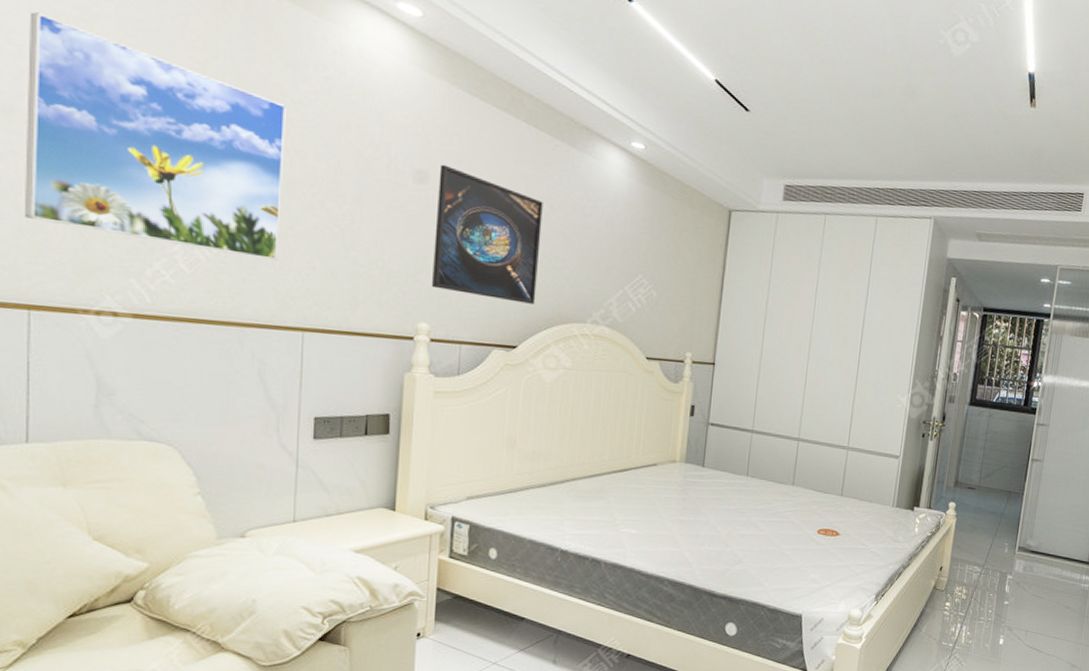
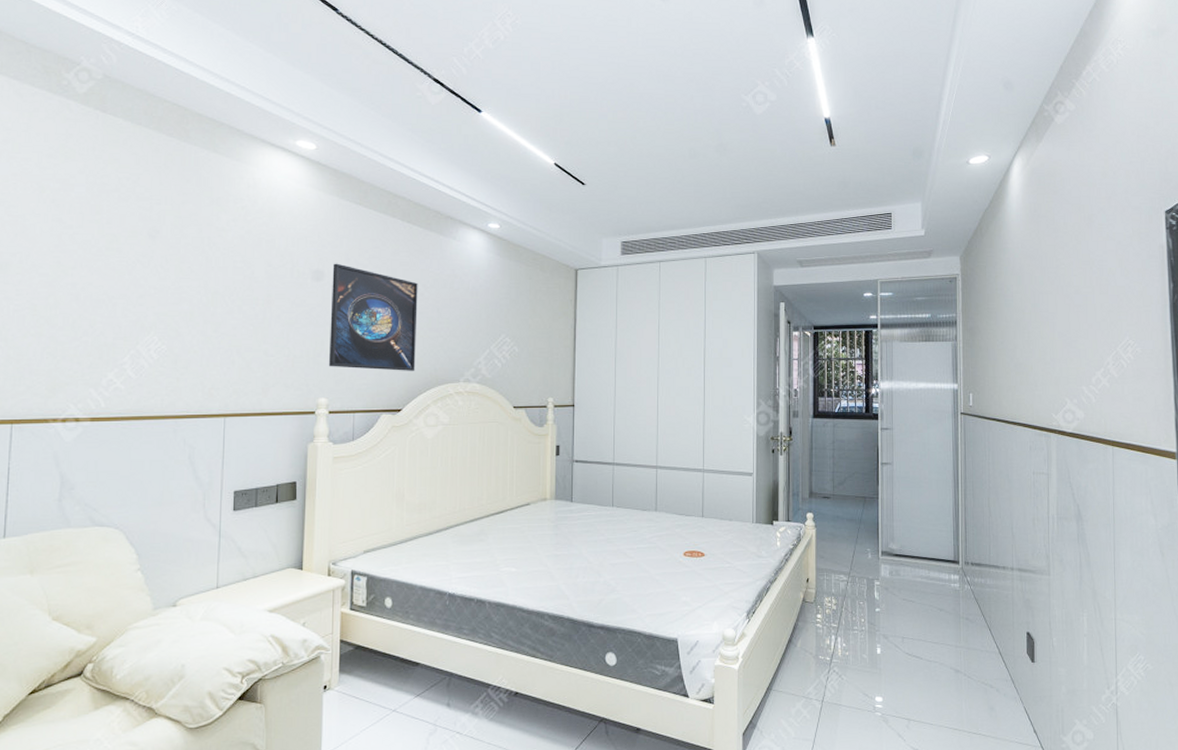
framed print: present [24,12,286,261] -> none [12,189,212,360]

